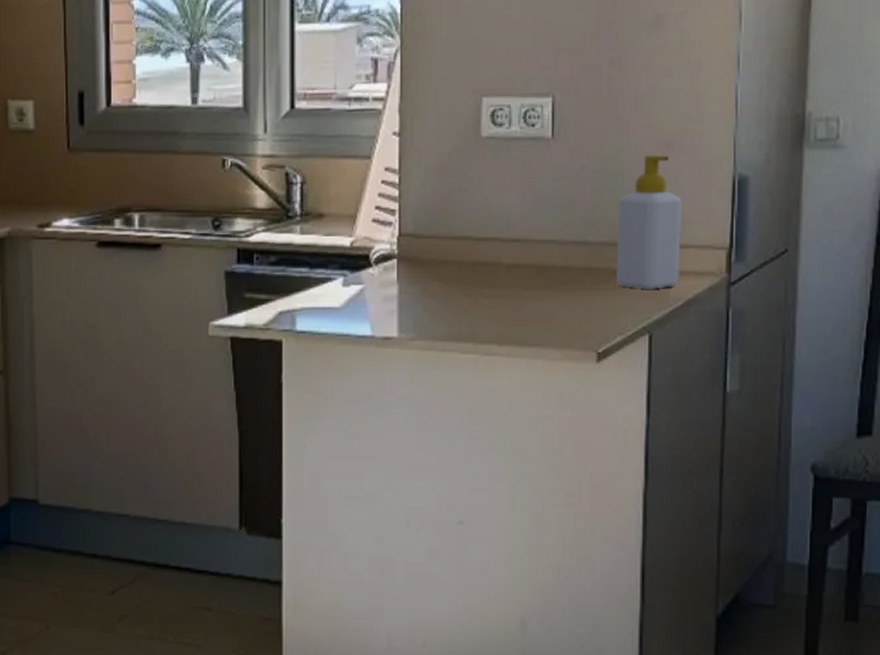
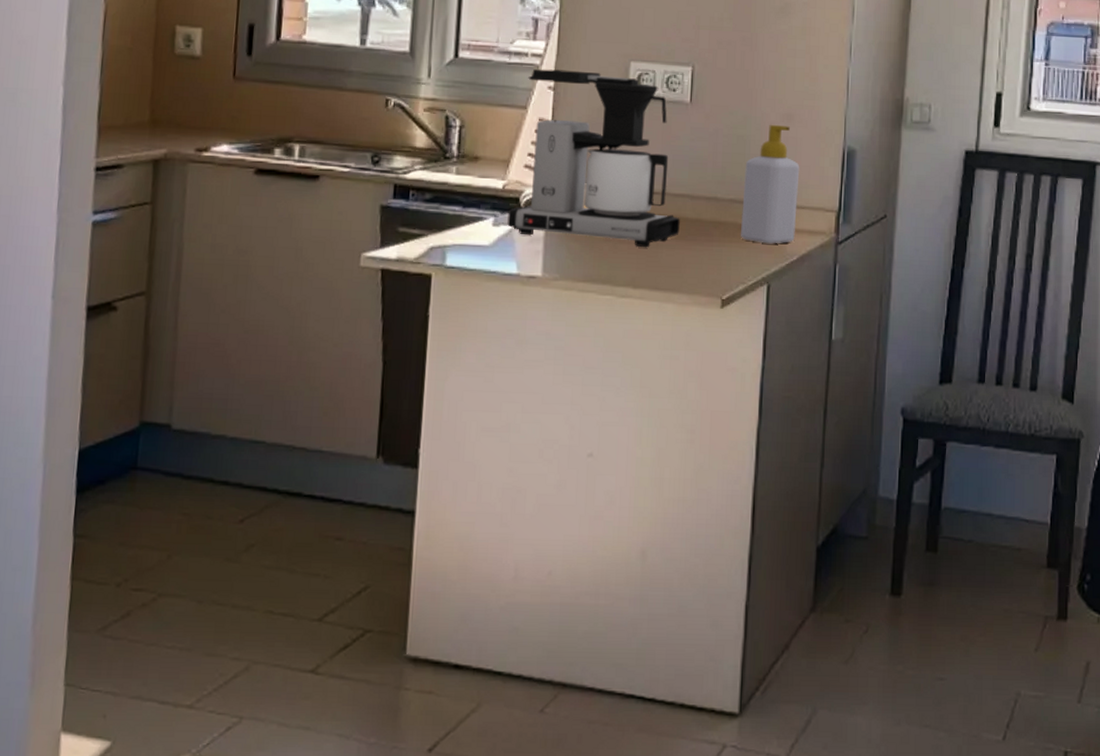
coffee maker: none [358,112,546,301] -> present [507,69,680,248]

